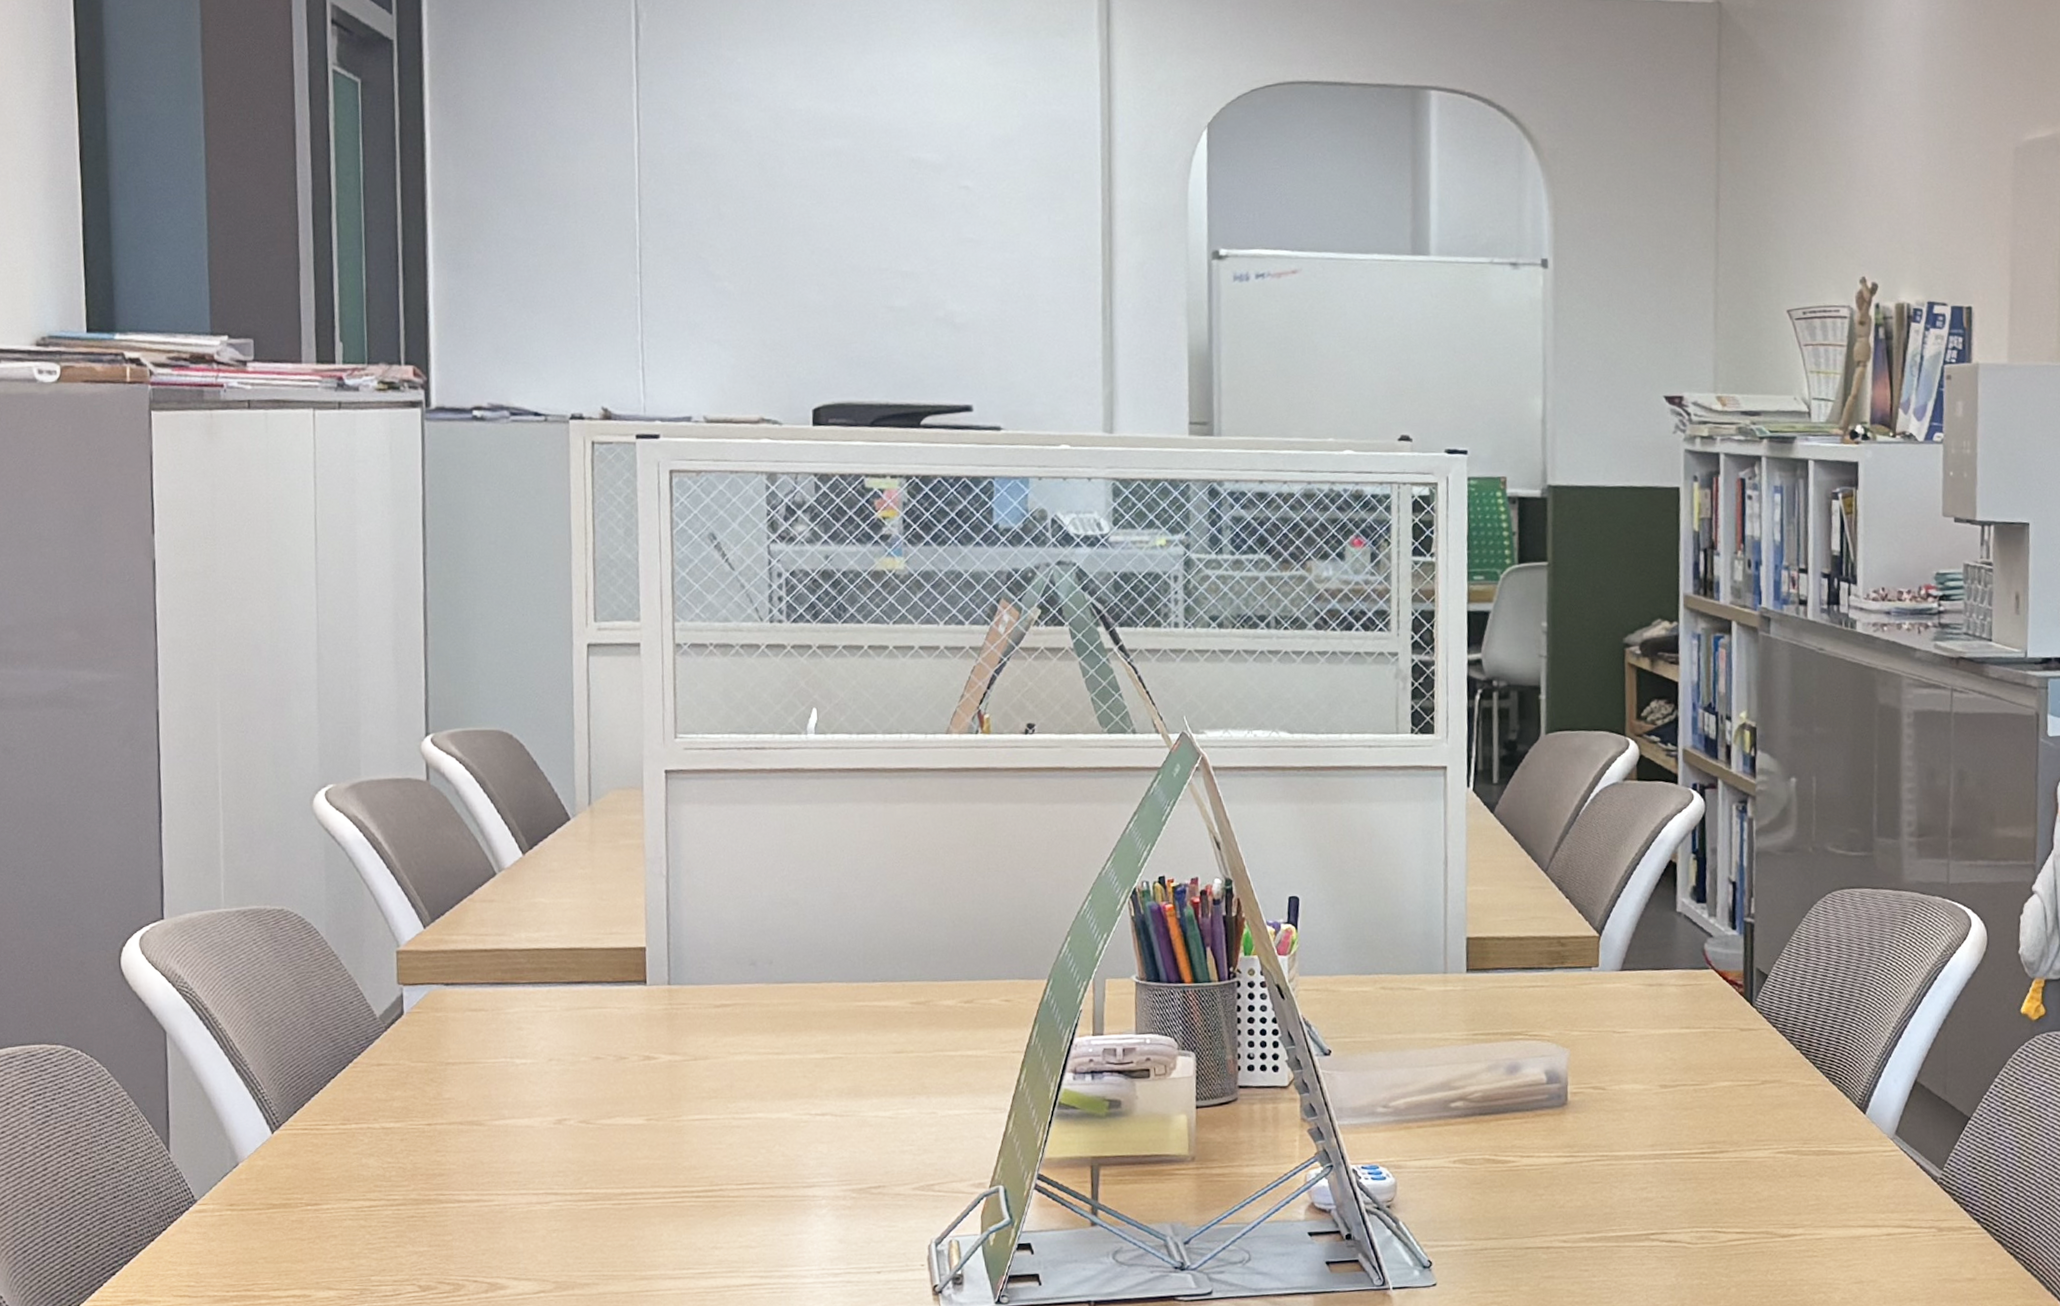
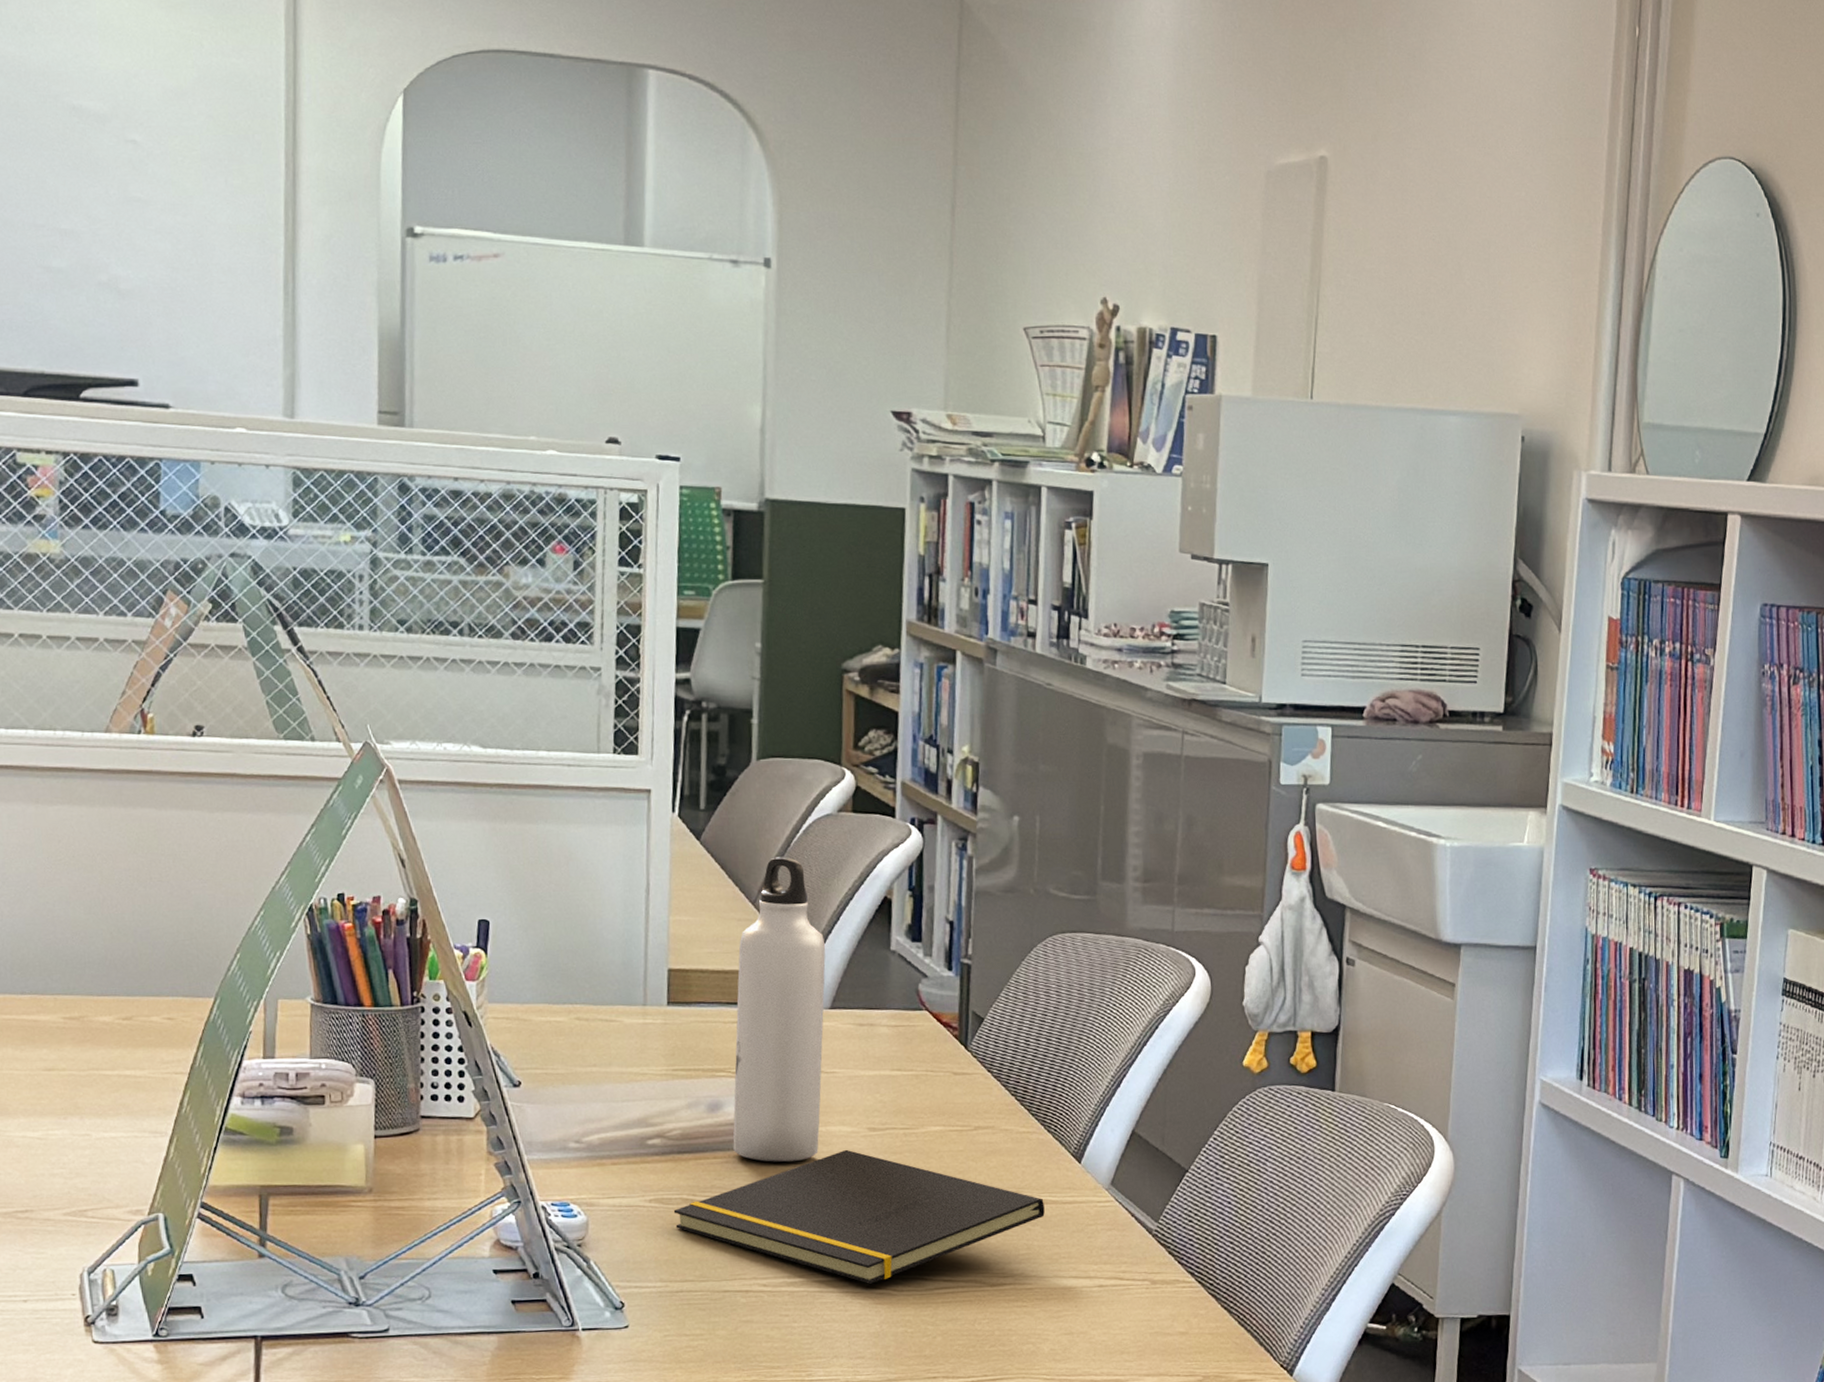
notepad: none [1476,1106,1832,1238] -> present [673,1149,1045,1284]
water bottle: none [1531,825,1615,1121] -> present [733,856,826,1162]

